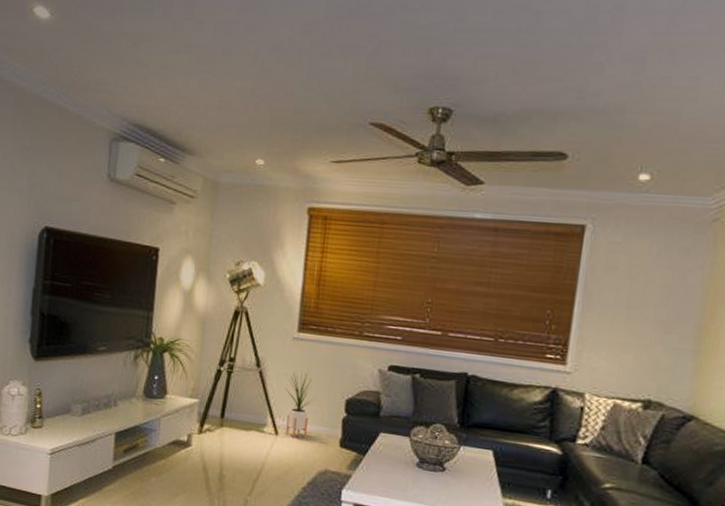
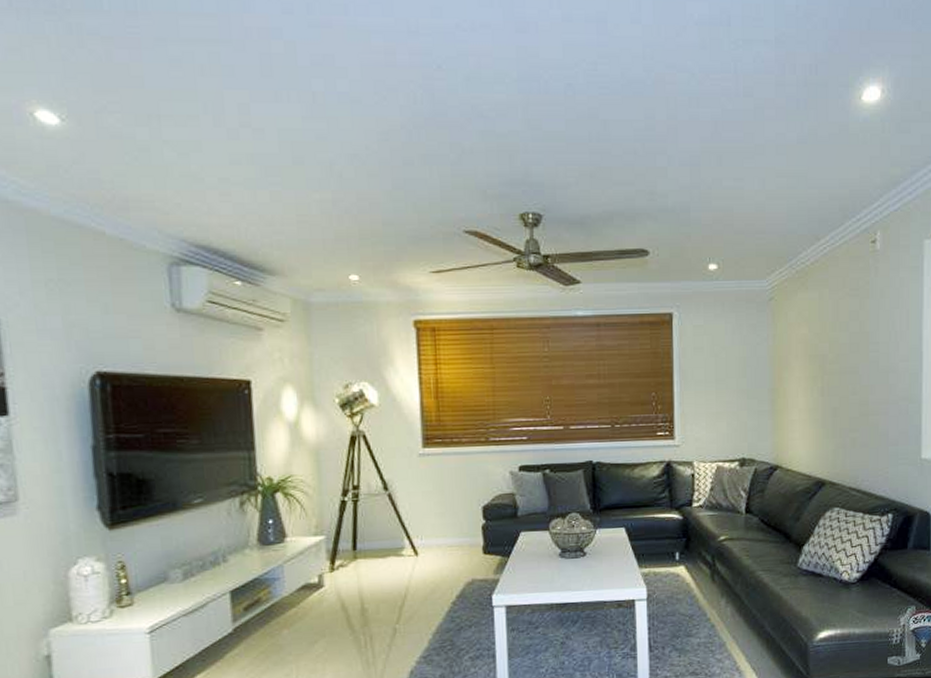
house plant: present [285,370,320,439] -> none [417,484,453,555]

